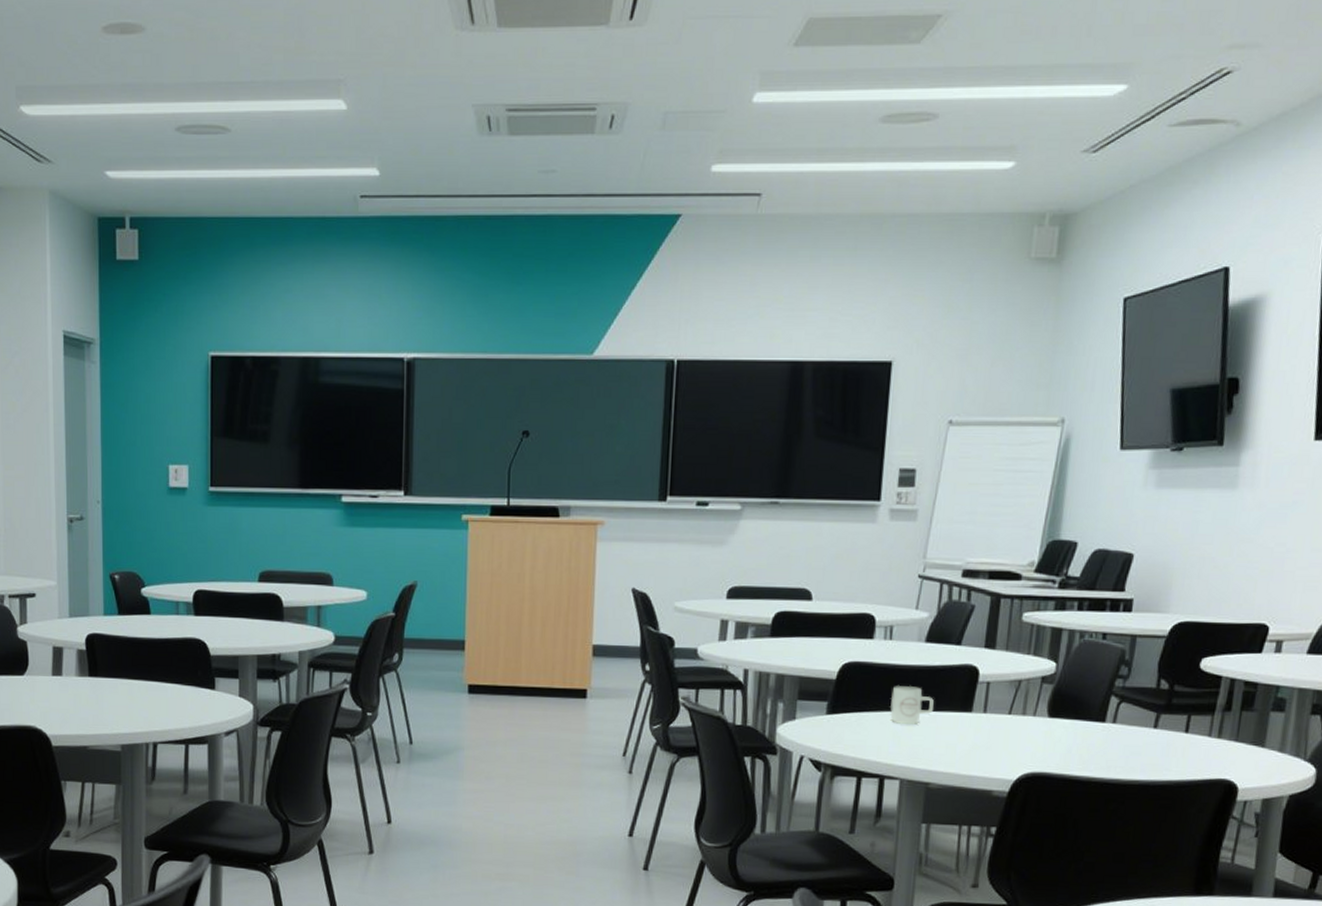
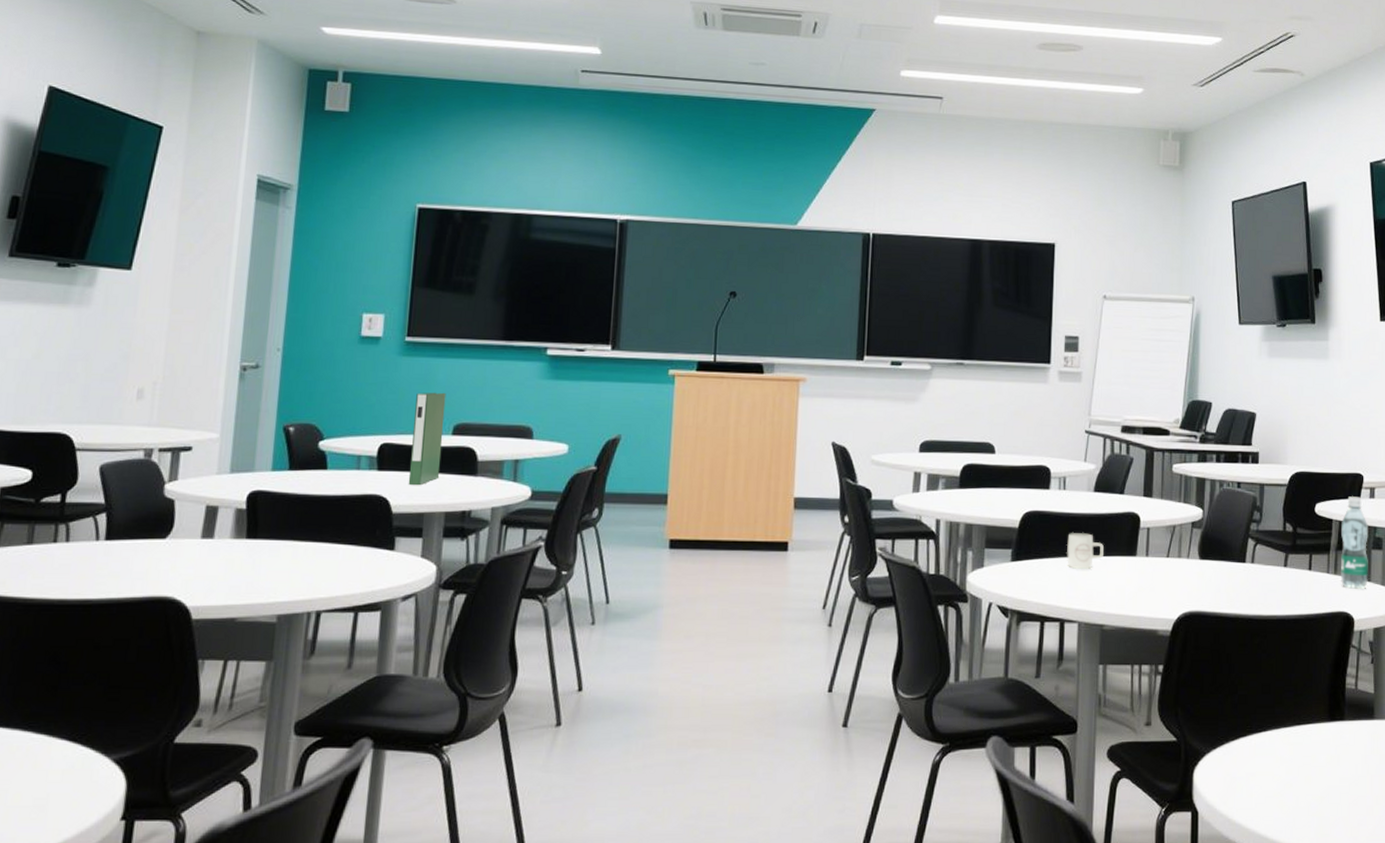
binder: none [222,540,250,629] -> present [408,392,446,485]
bottle: none [1225,650,1270,757] -> present [1341,496,1368,590]

